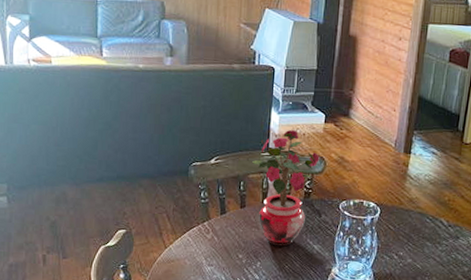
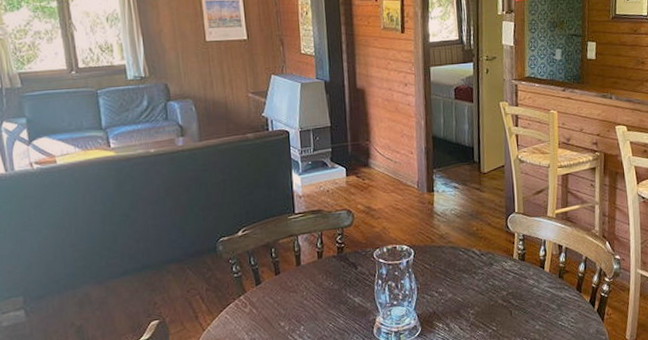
potted plant: present [252,129,321,247] -> none [280,188,348,307]

